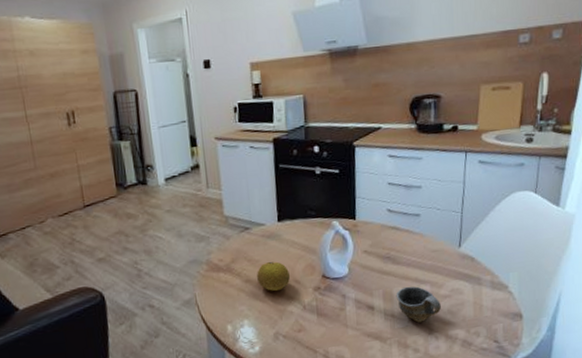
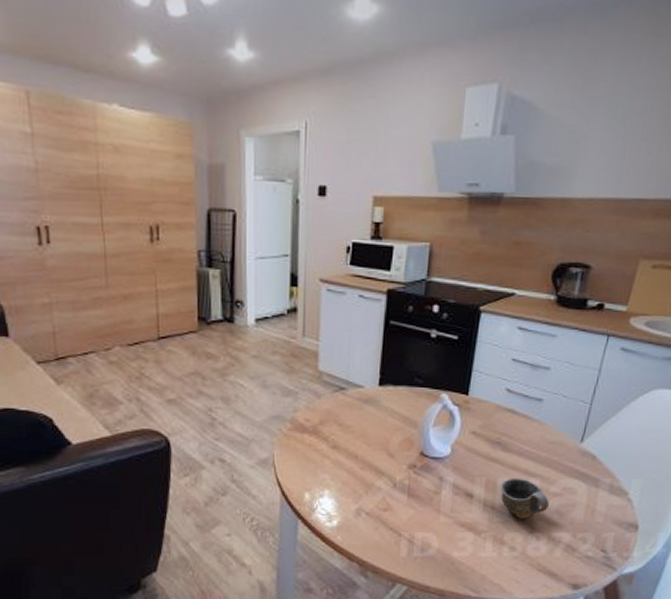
fruit: present [256,261,291,291] -> none [345,428,385,462]

